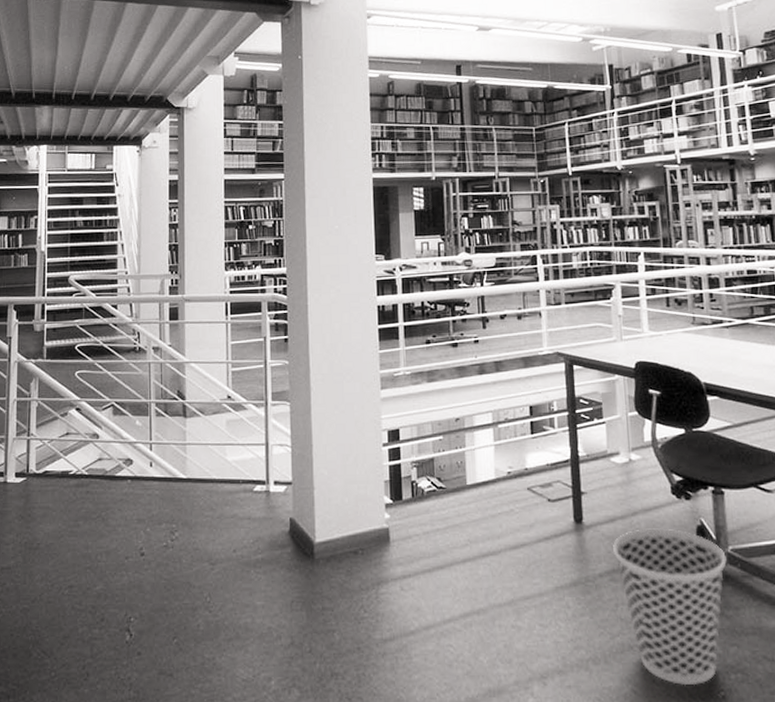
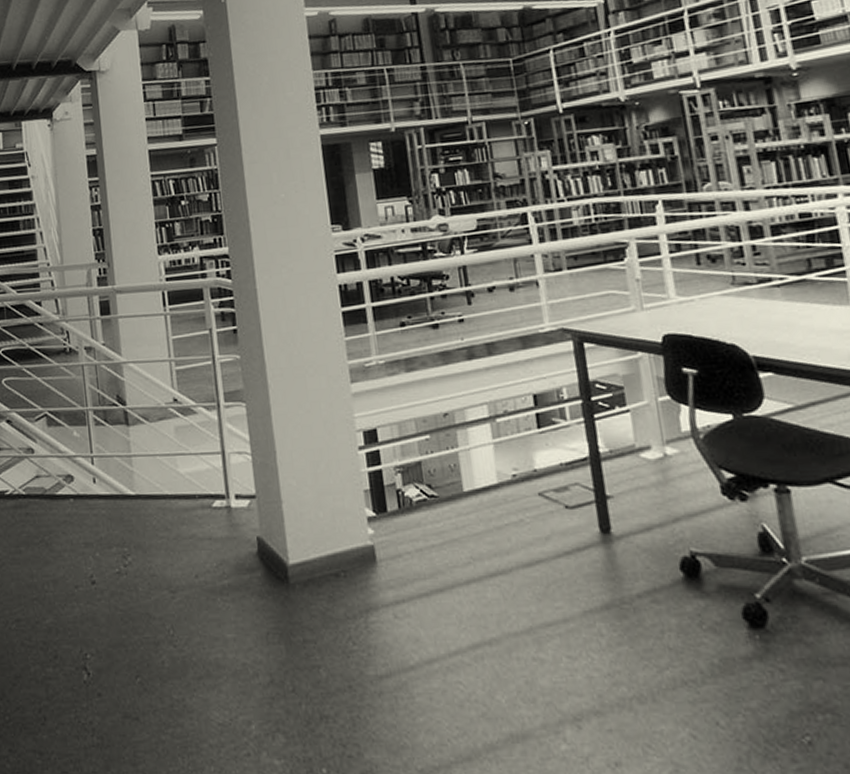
wastebasket: present [613,528,727,686] -> none [651,536,801,729]

